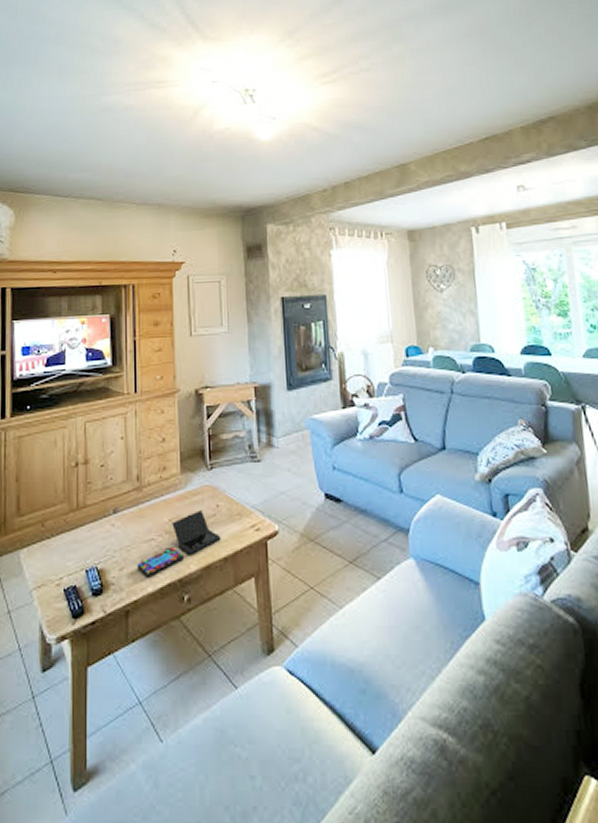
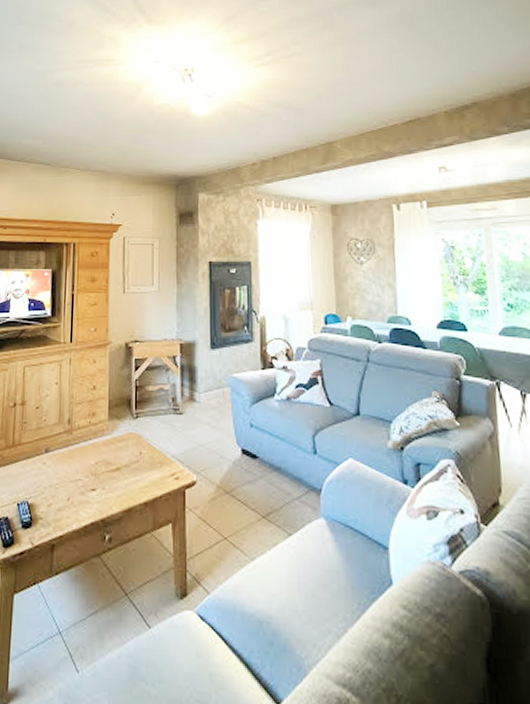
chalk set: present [137,510,221,578] -> none [64,456,142,515]

